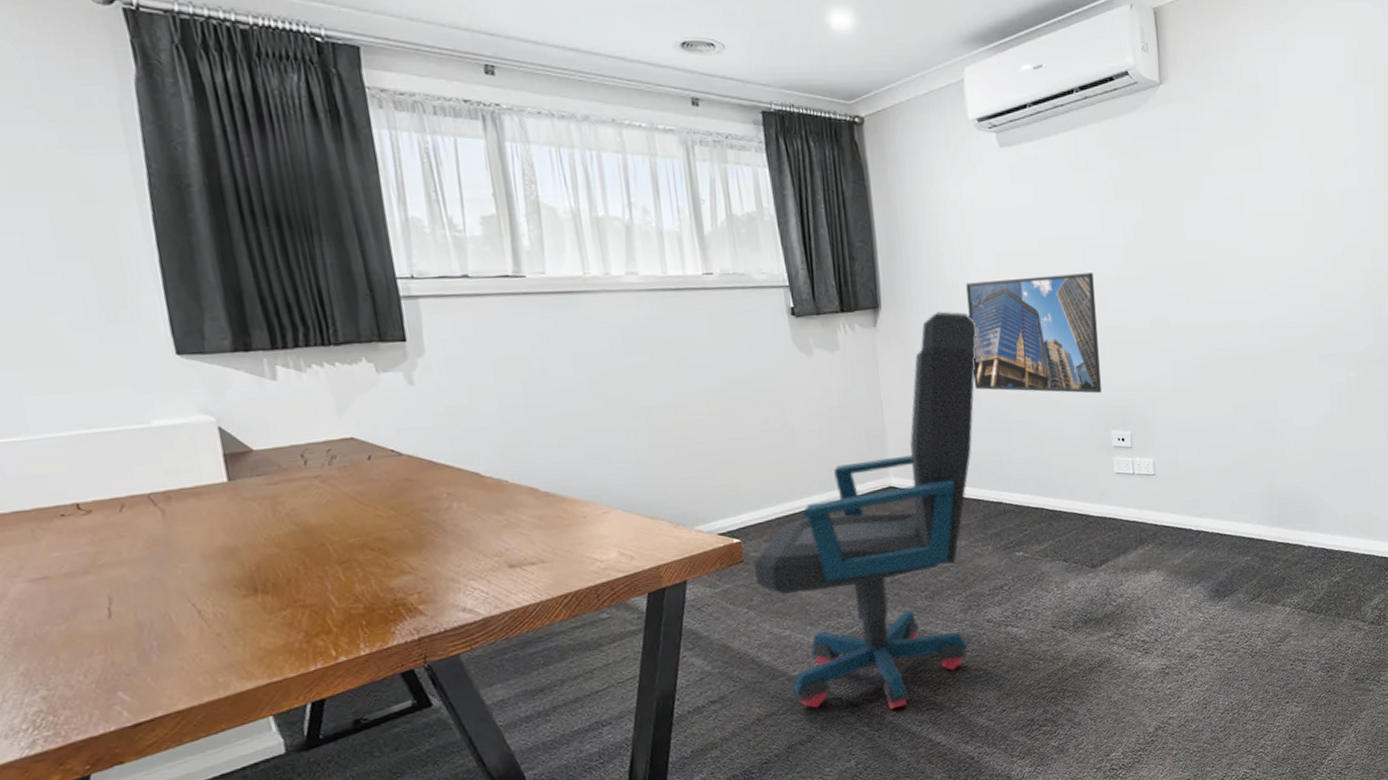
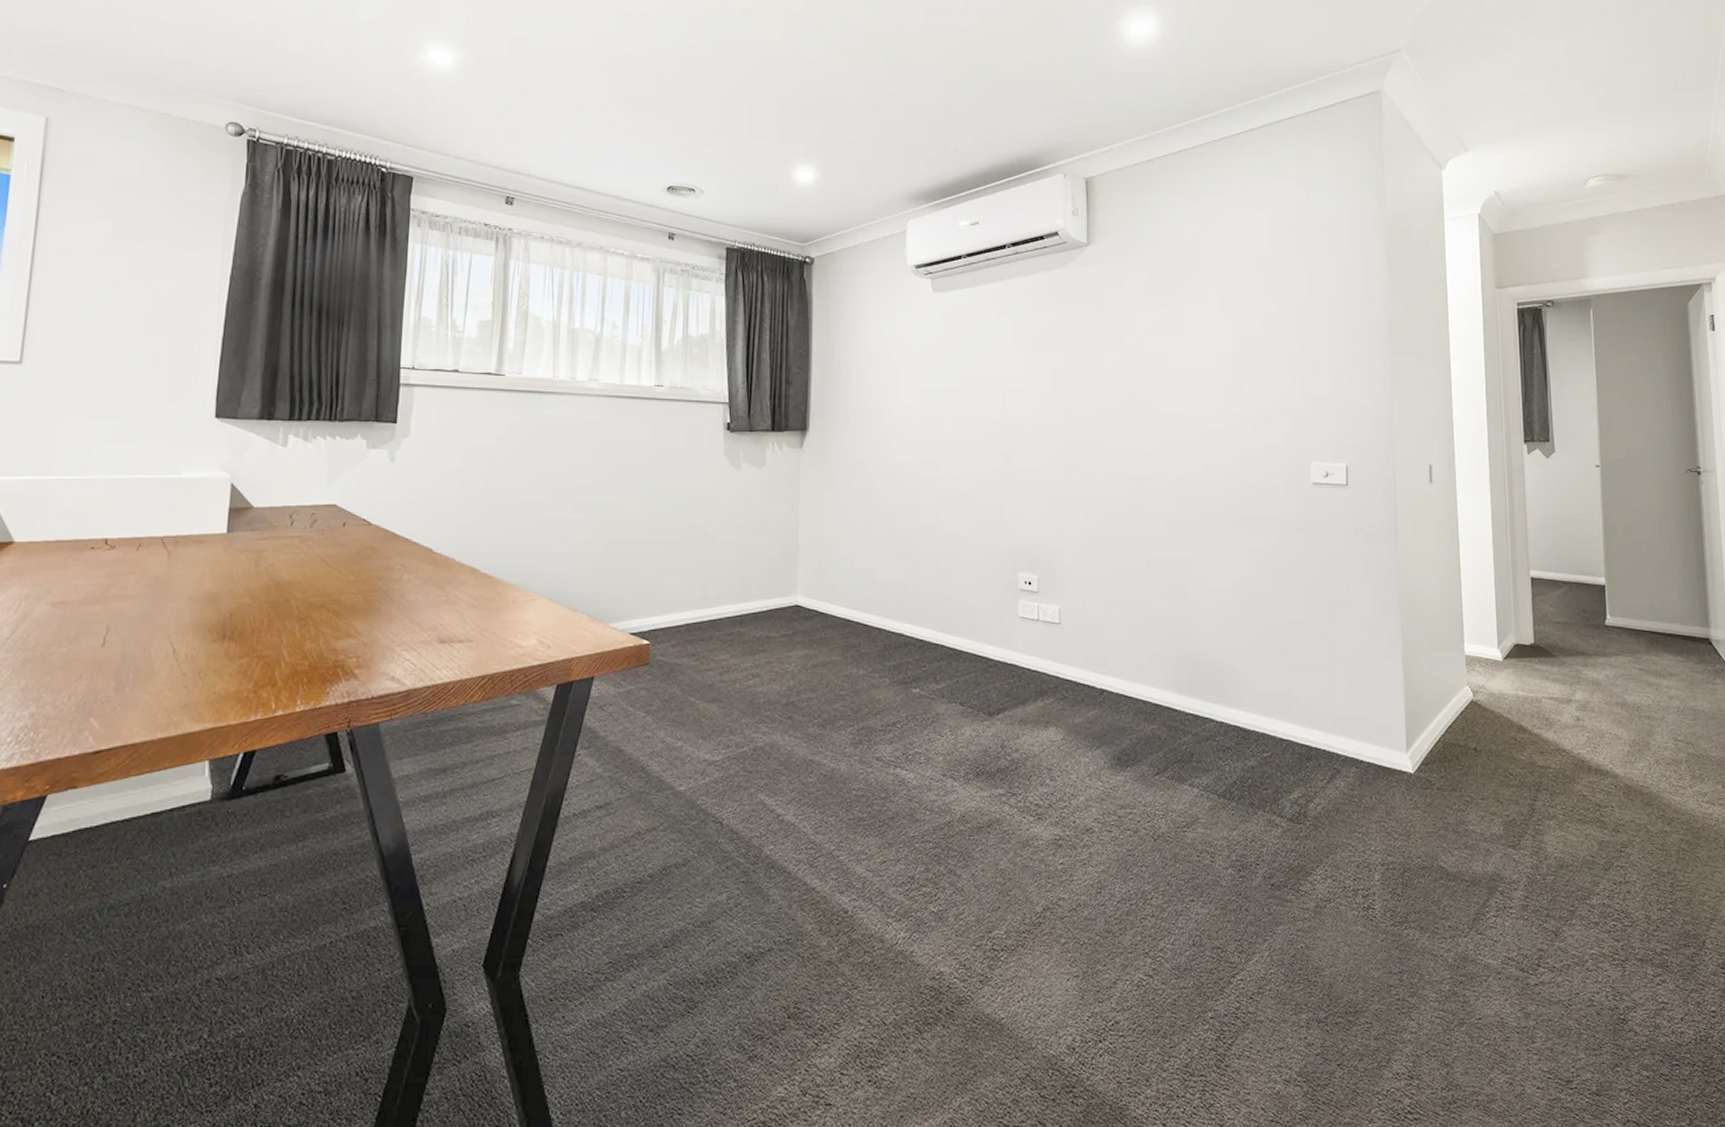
chair: present [754,311,977,710] -> none [658,438,896,843]
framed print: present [966,272,1101,393] -> none [888,413,1012,533]

